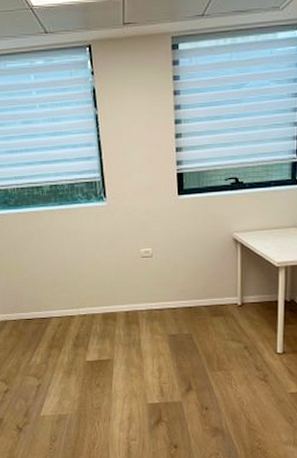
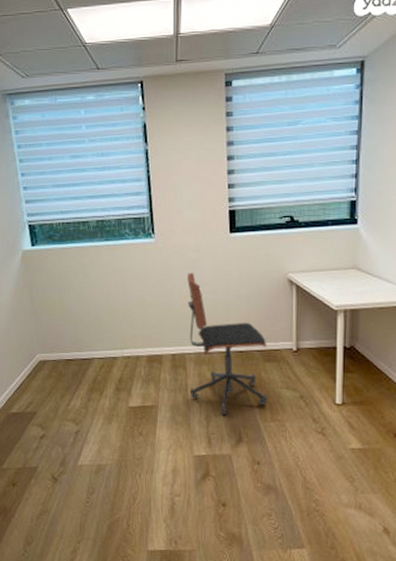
office chair: none [138,233,215,367] -> present [187,272,267,416]

